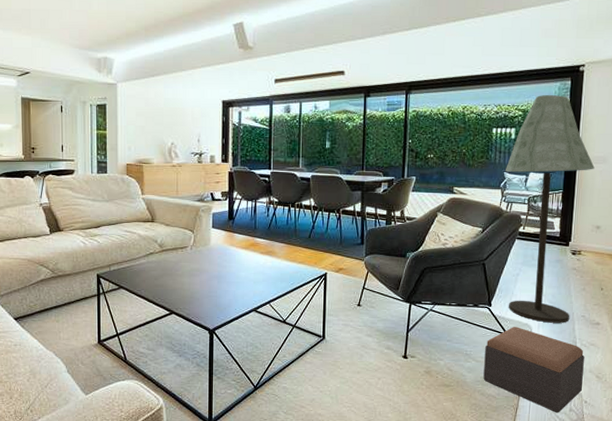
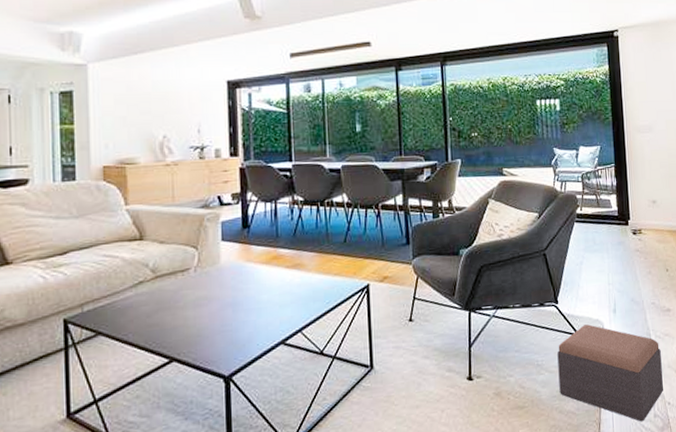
floor lamp: present [505,94,595,323] -> none [555,61,642,316]

